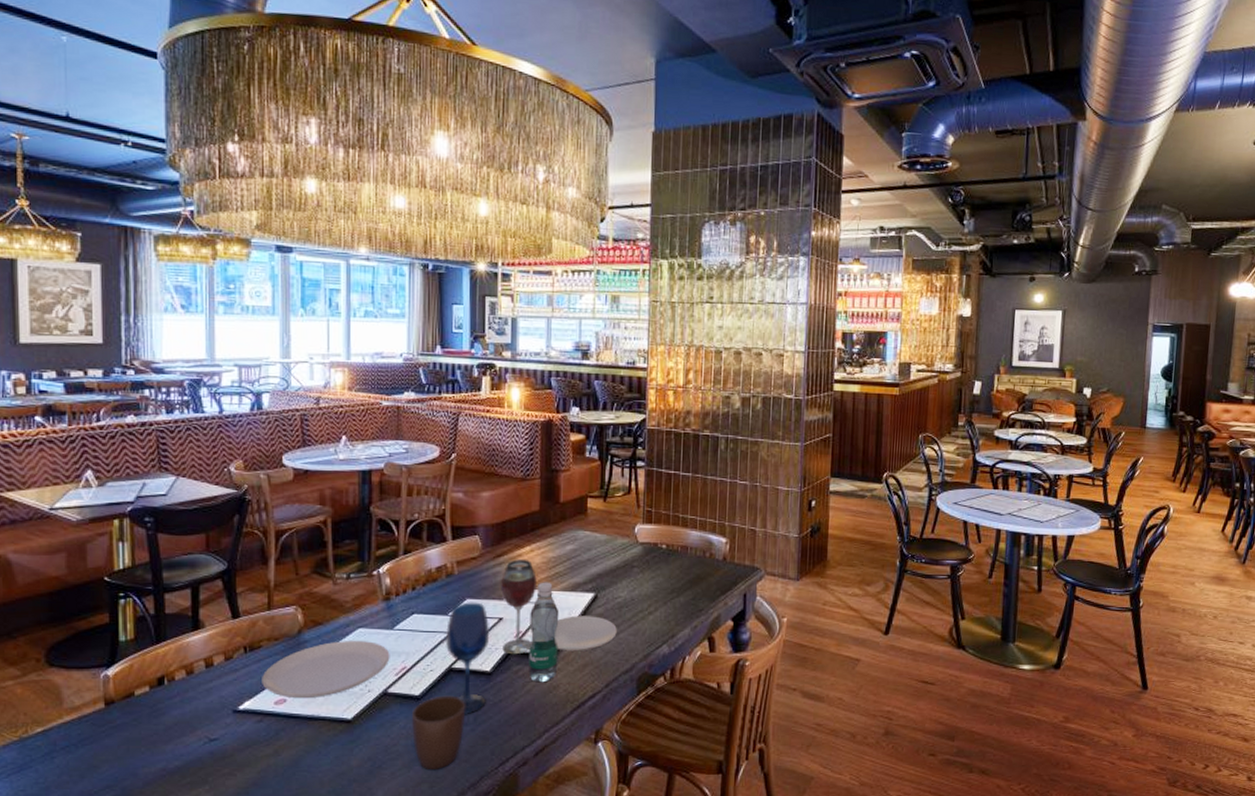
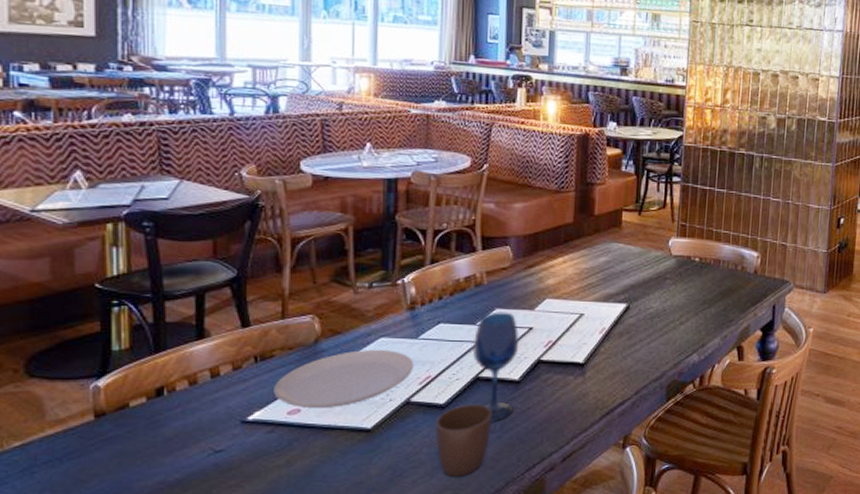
wineglass: present [501,559,537,655] -> none [532,270,569,364]
bottle: present [529,582,559,683] -> none [558,292,591,391]
plate: present [554,616,617,651] -> none [585,325,648,360]

